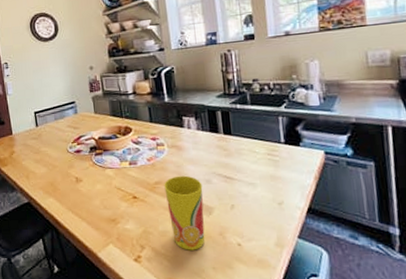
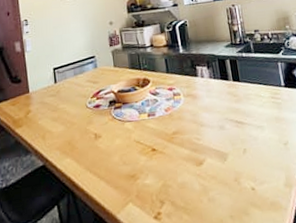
cup: present [164,175,205,250] -> none [181,123,222,201]

